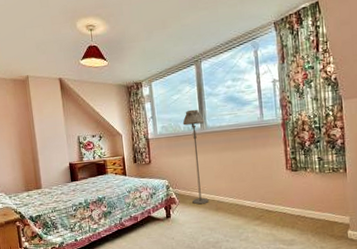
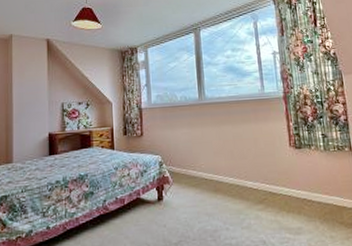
floor lamp: present [182,109,209,205] -> none [179,78,207,185]

